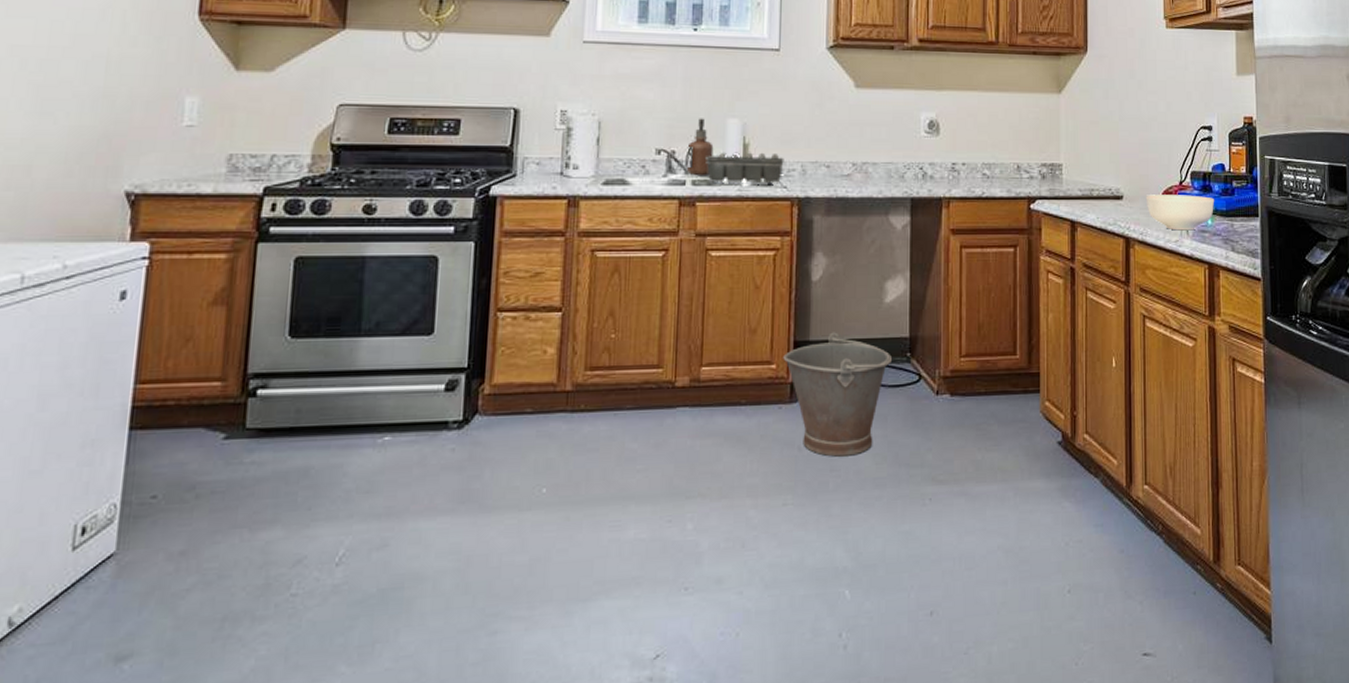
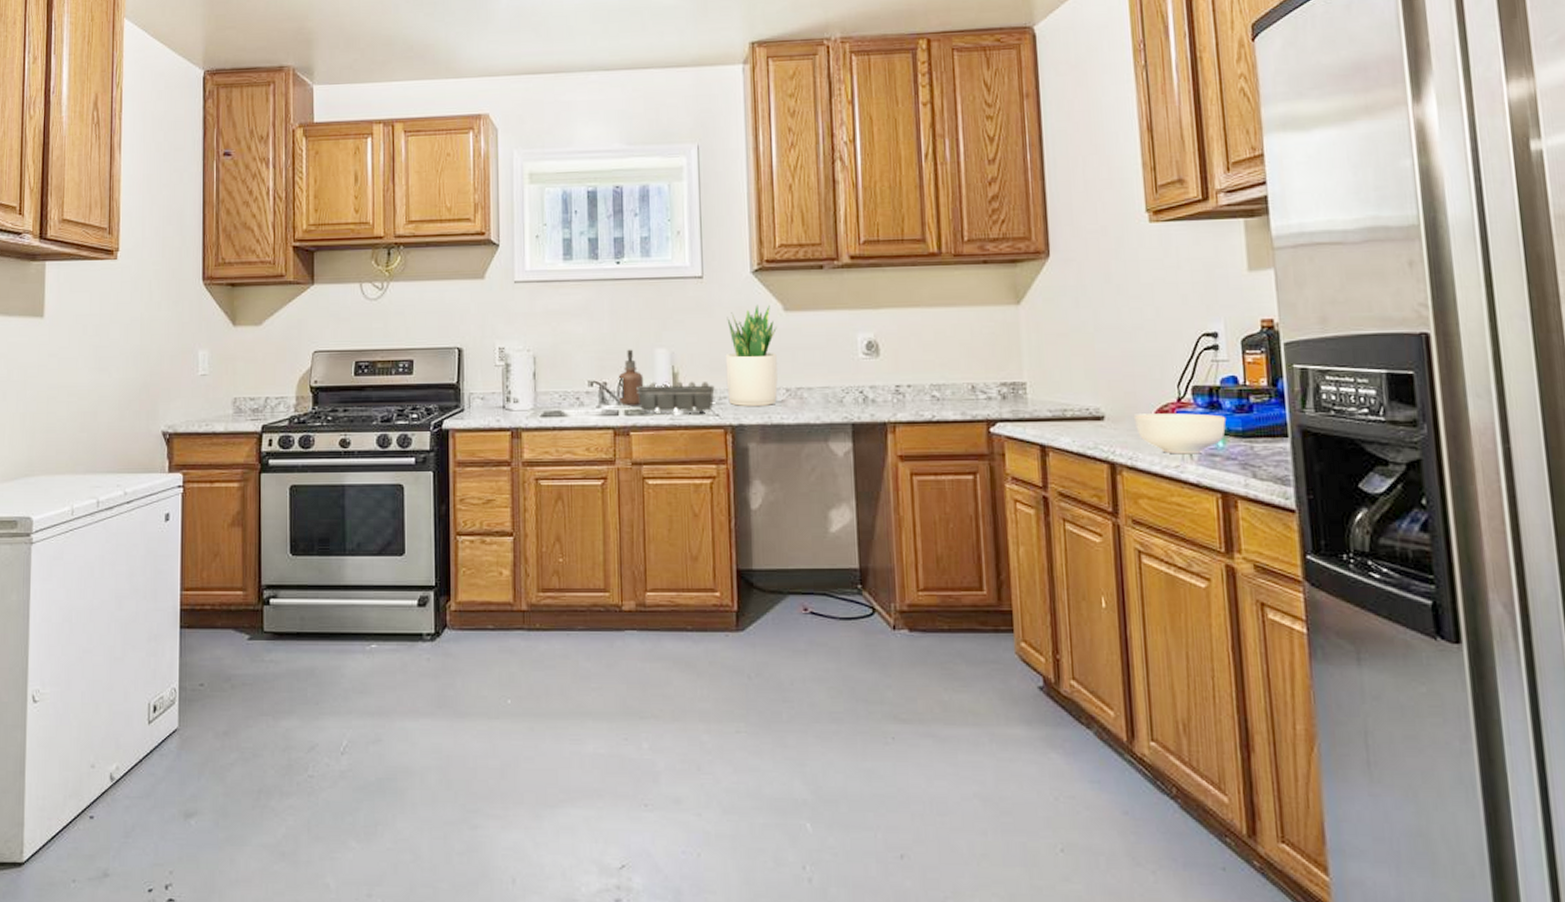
bucket: present [783,332,893,457] -> none [726,561,843,688]
planter: none [796,80,848,180] -> present [725,304,778,407]

